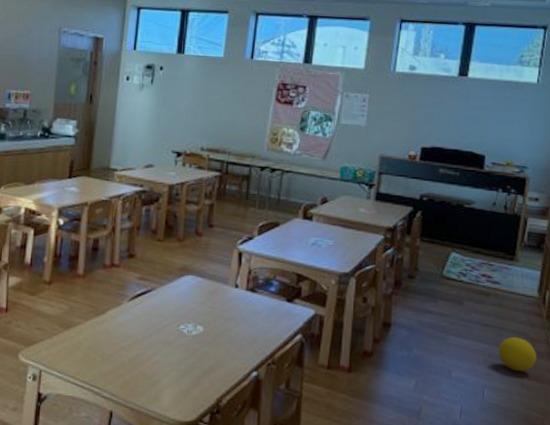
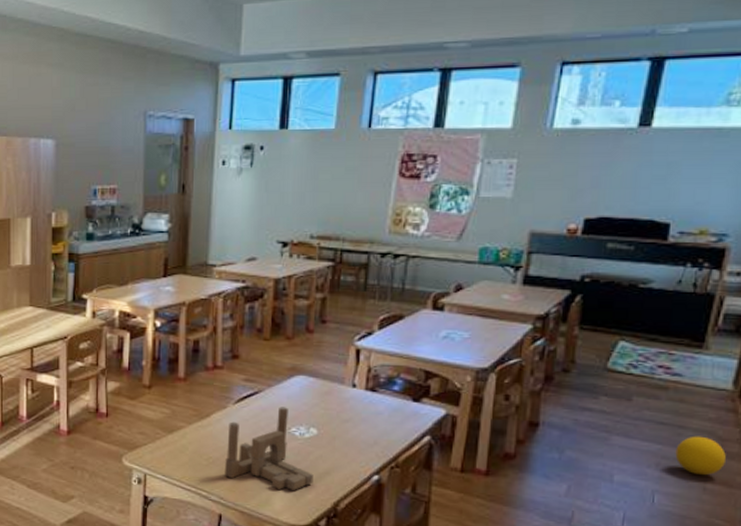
toy blocks: none [117,305,199,388] -> present [225,407,314,492]

